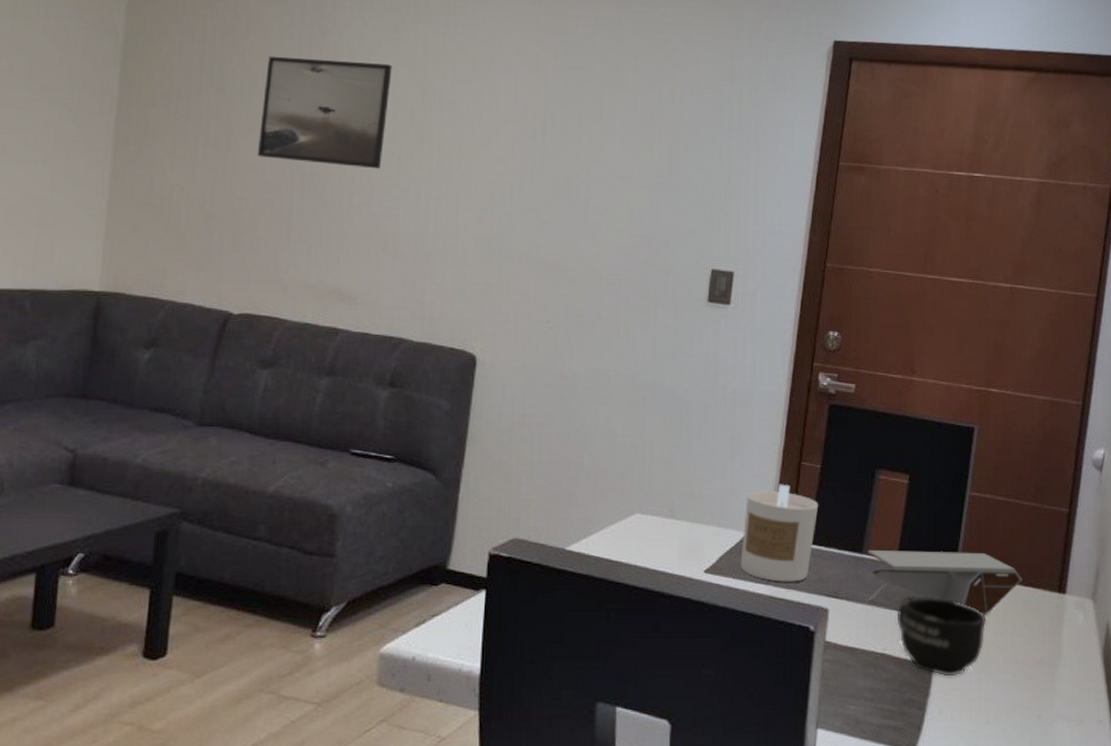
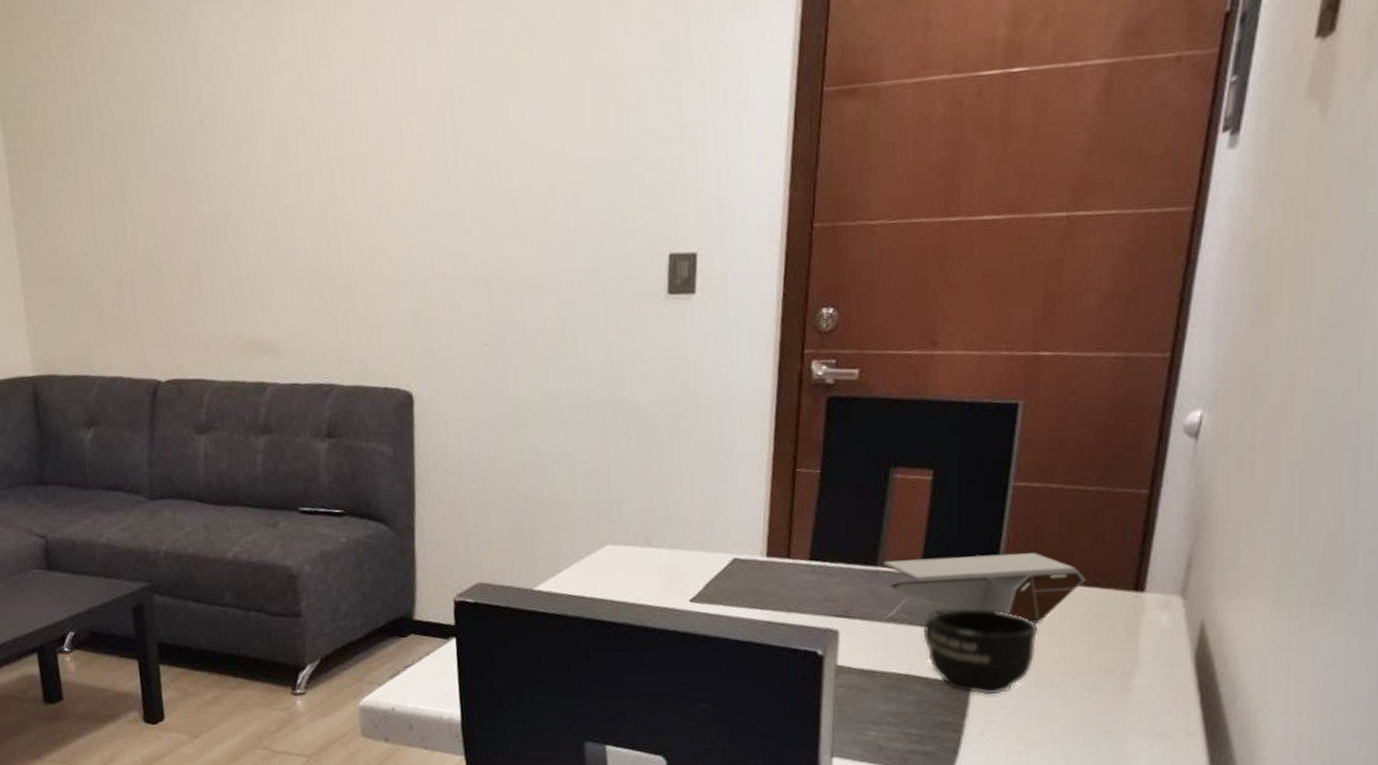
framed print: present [258,55,392,169] -> none [143,70,281,207]
candle: present [740,484,819,582] -> none [730,496,821,605]

